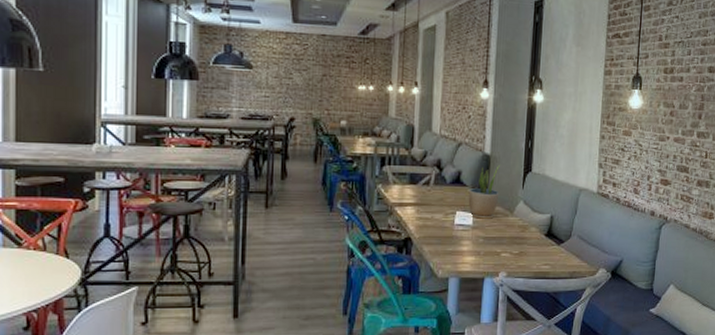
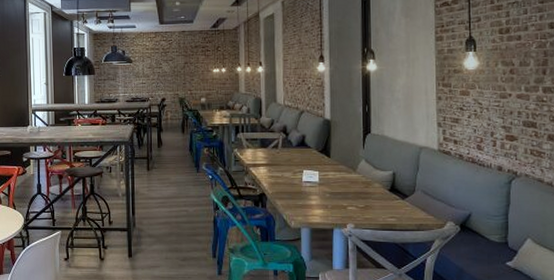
potted plant: present [468,164,501,220] -> none [313,128,342,177]

